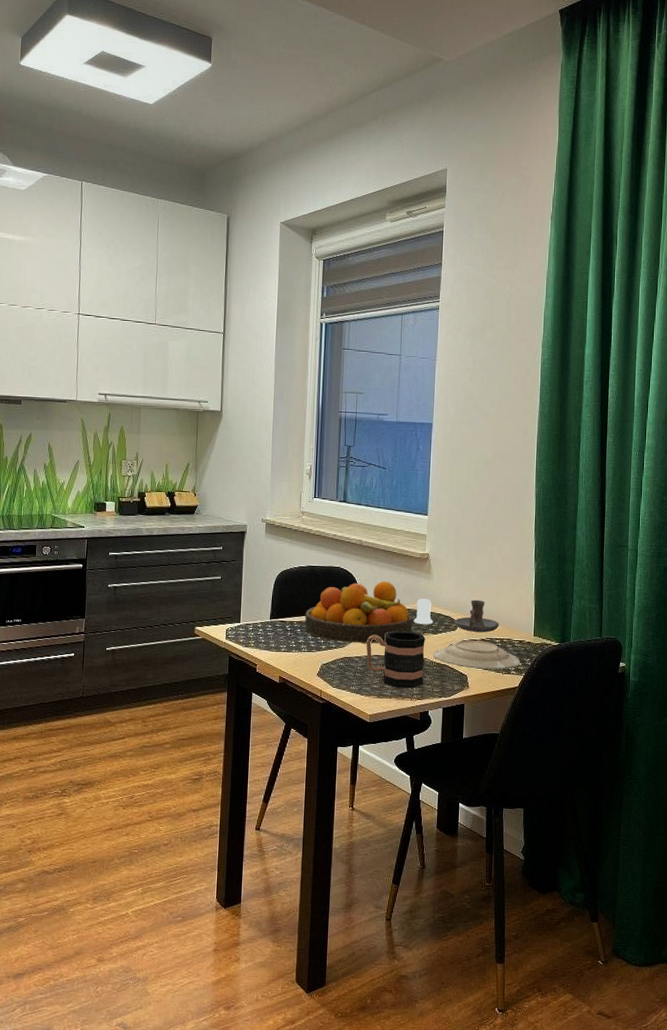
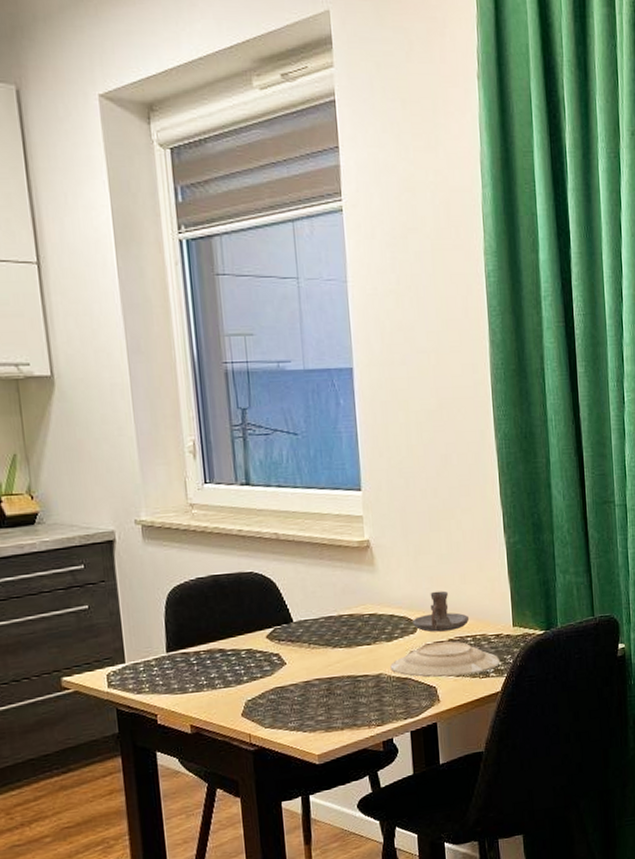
fruit bowl: present [304,581,413,644] -> none [213,582,359,669]
mug: present [366,631,425,688] -> none [301,642,382,716]
salt shaker: present [413,598,434,625] -> none [359,598,386,632]

